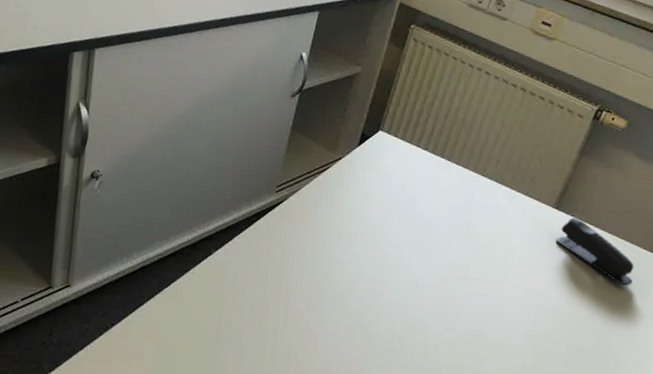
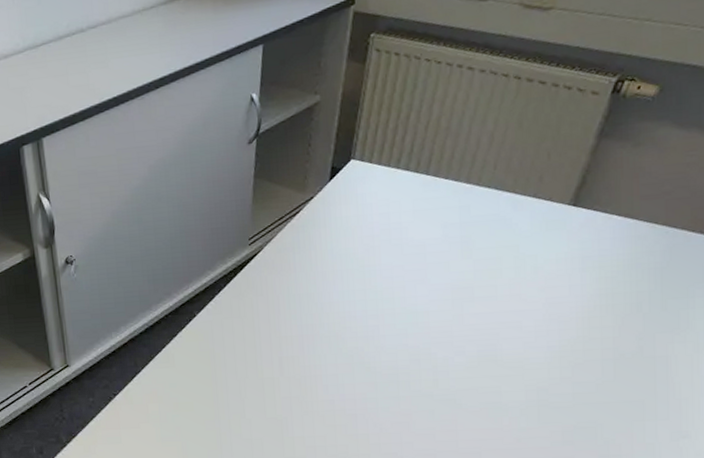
stapler: present [556,216,634,286] -> none [576,210,680,278]

